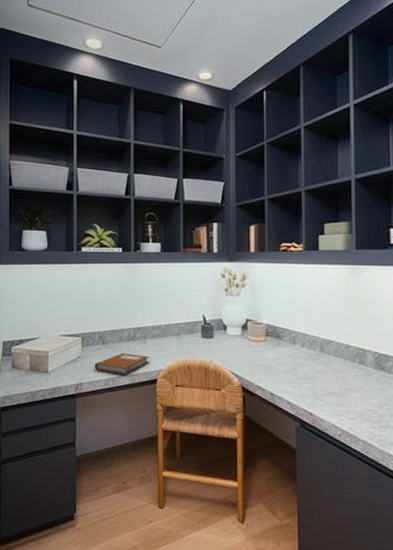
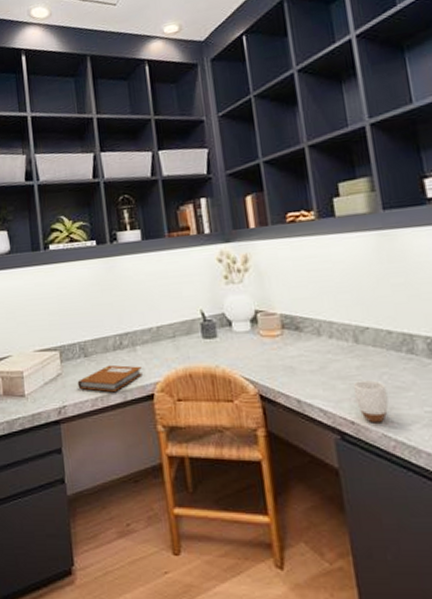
mug: none [315,382,340,416] -> present [353,380,389,424]

